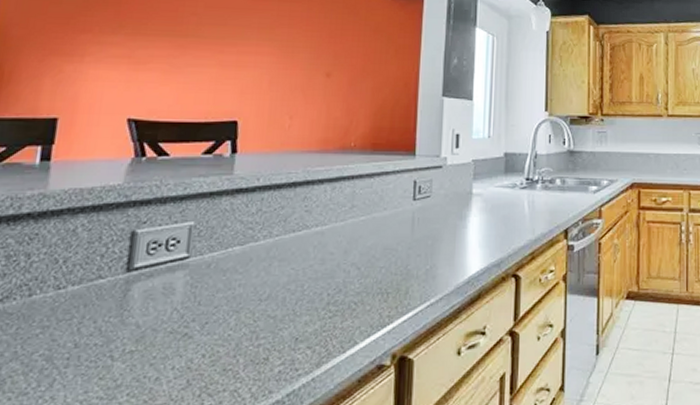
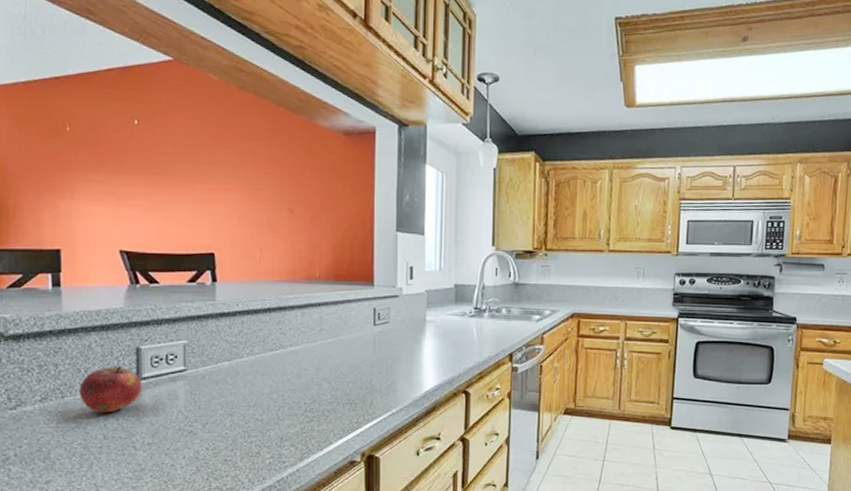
fruit: none [51,254,133,314] -> present [79,366,143,413]

